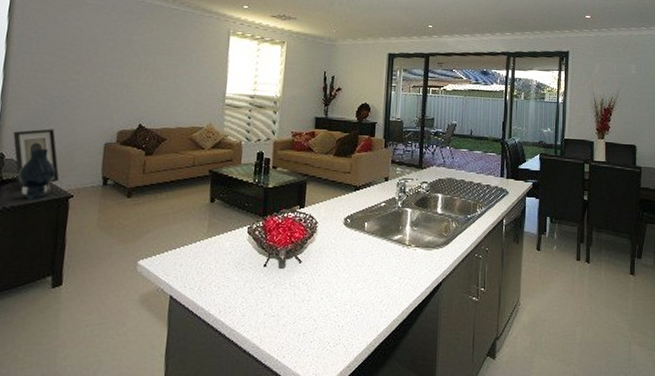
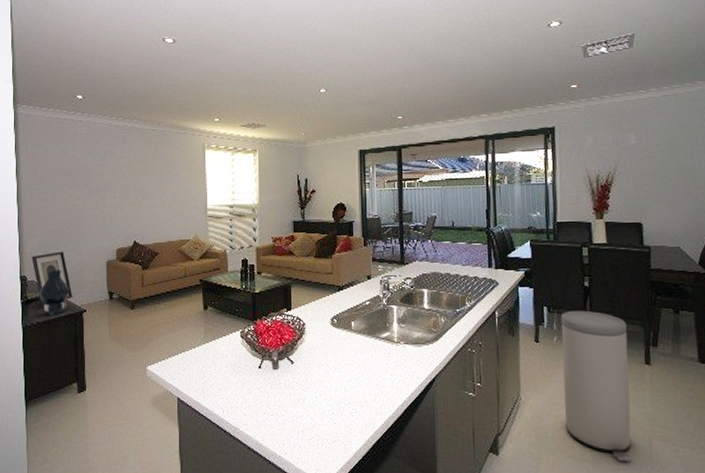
pedal bin: none [558,222,617,365] -> present [560,310,632,461]

